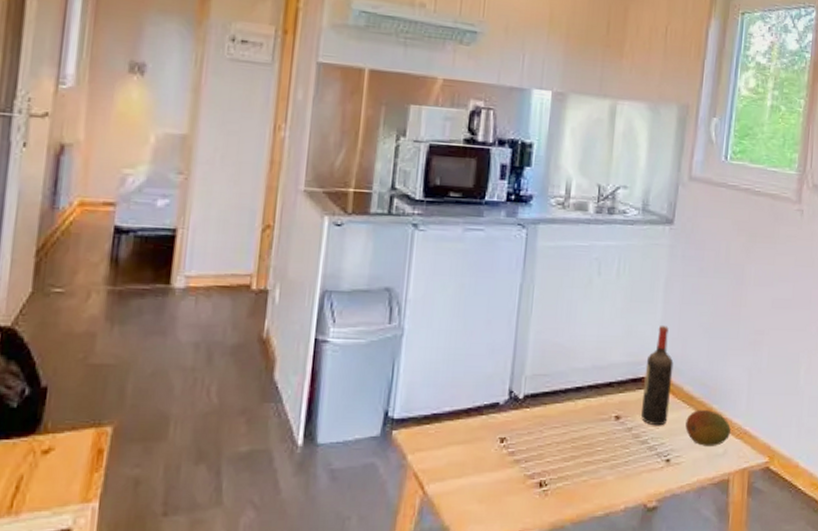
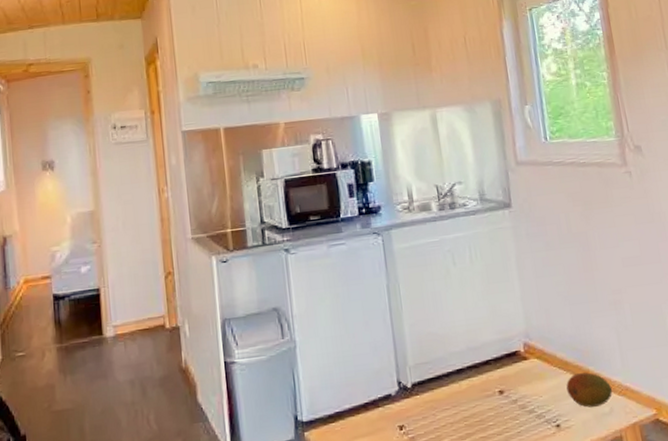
wine bottle: present [640,325,674,426] -> none [516,300,549,395]

